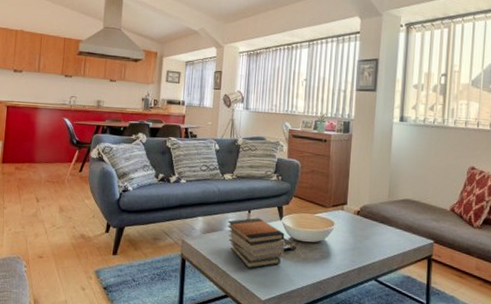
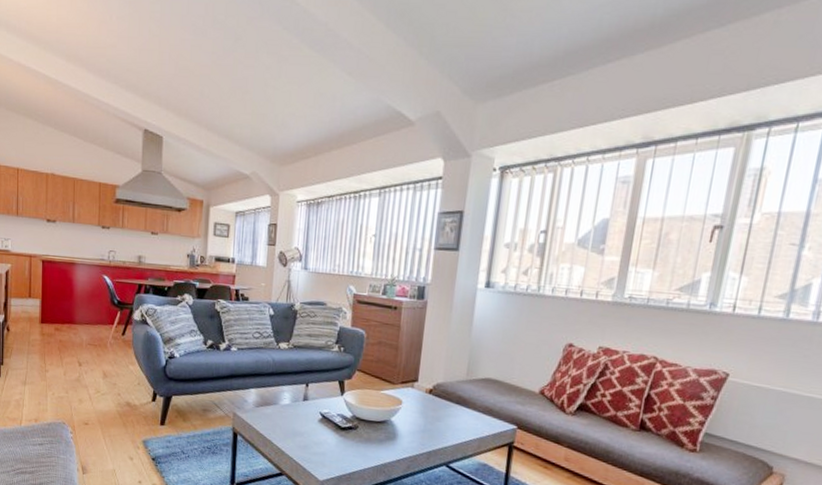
book stack: present [227,218,285,268] -> none [282,392,346,446]

